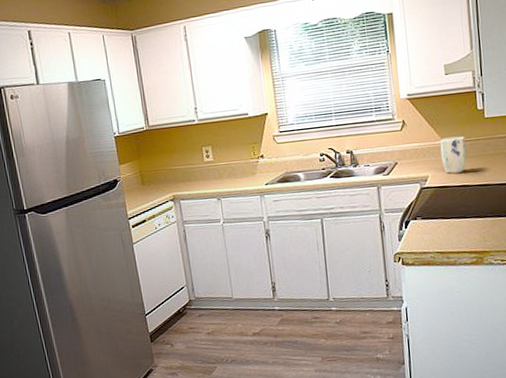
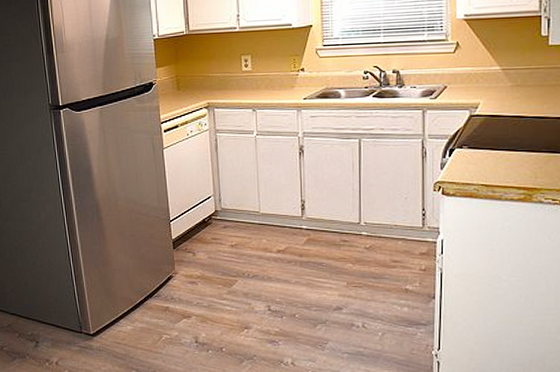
plant pot: present [440,136,467,174] -> none [496,63,525,103]

